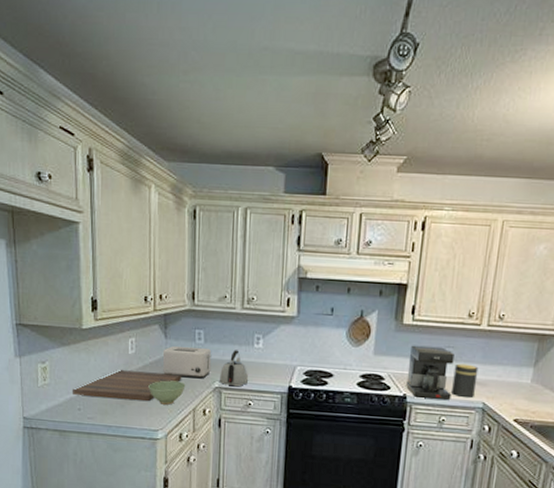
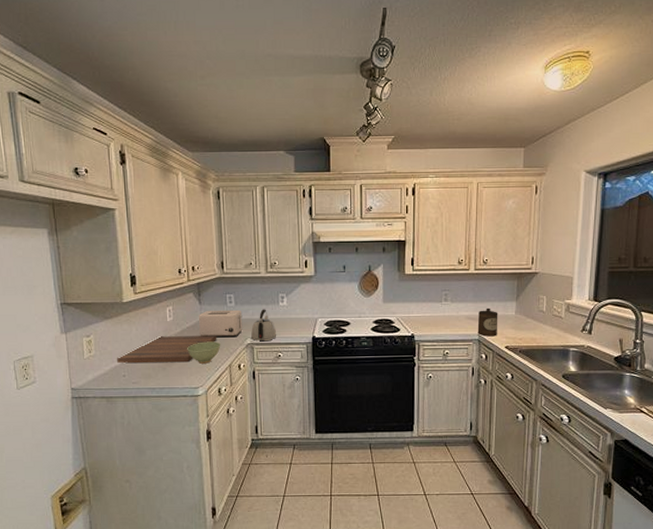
coffee maker: present [406,345,455,400] -> none [413,291,452,335]
cylinder: present [452,363,479,397] -> none [451,303,471,331]
canister: none [482,372,510,407] -> present [477,307,498,337]

